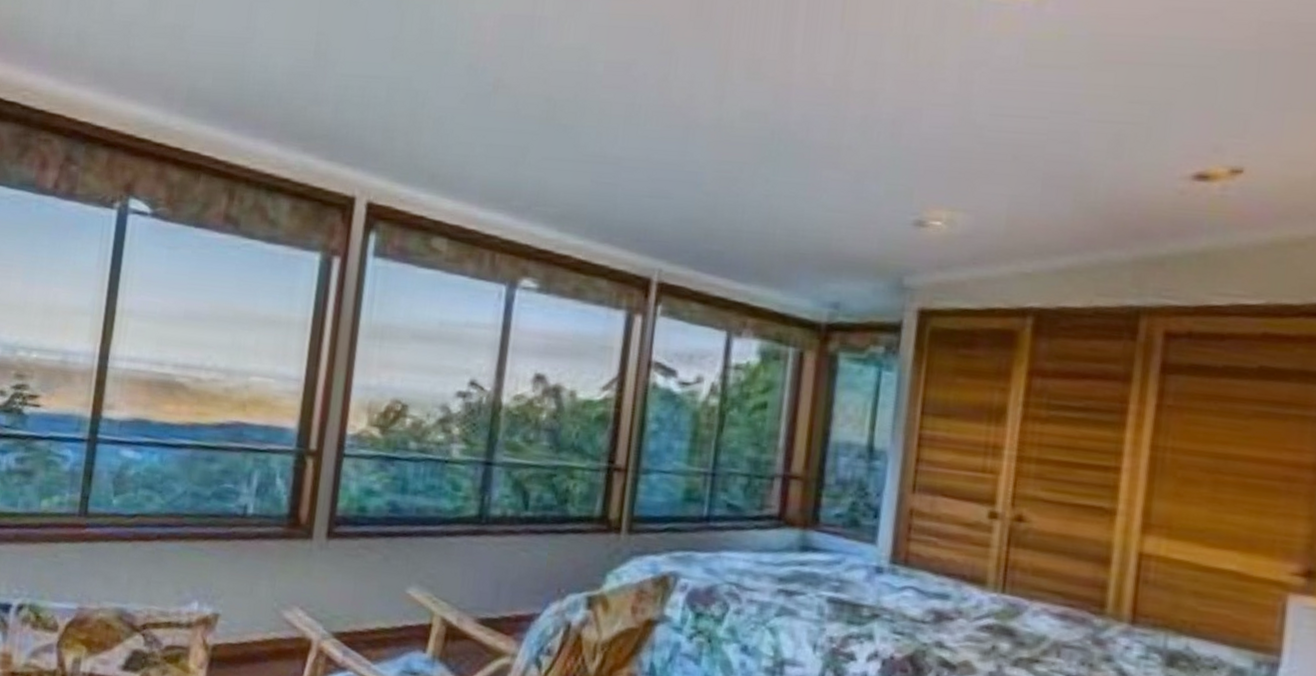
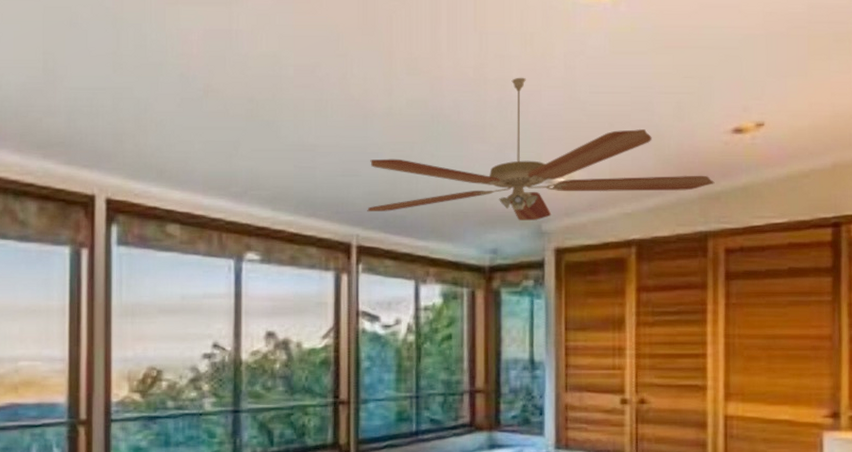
ceiling fan: none [675,90,1159,272] -> present [367,77,715,221]

